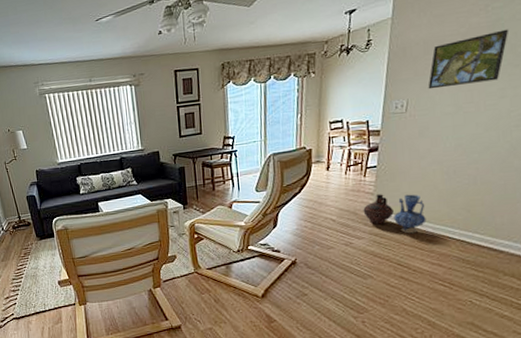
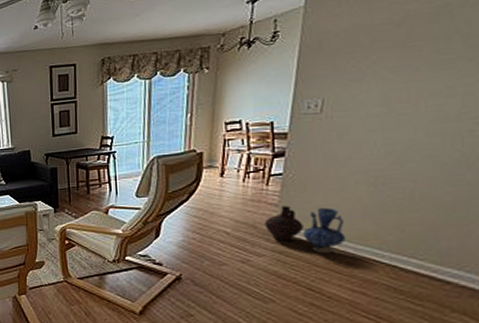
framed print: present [428,29,509,90] -> none [349,16,460,87]

